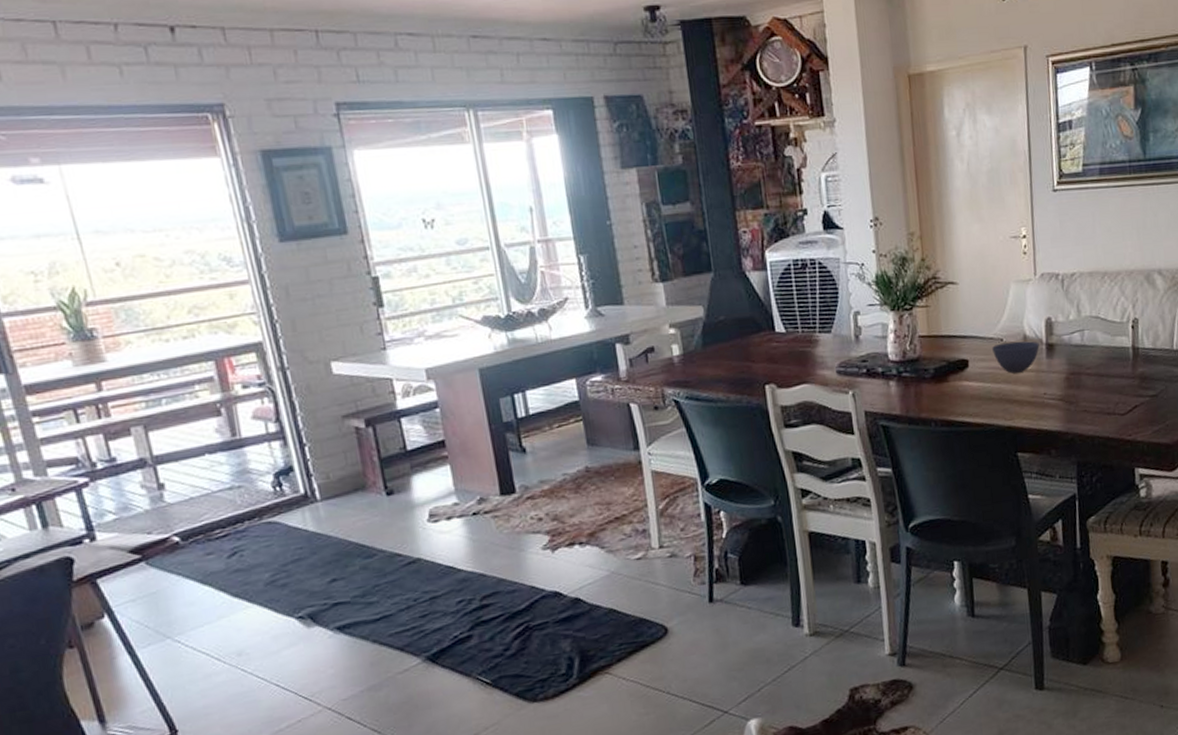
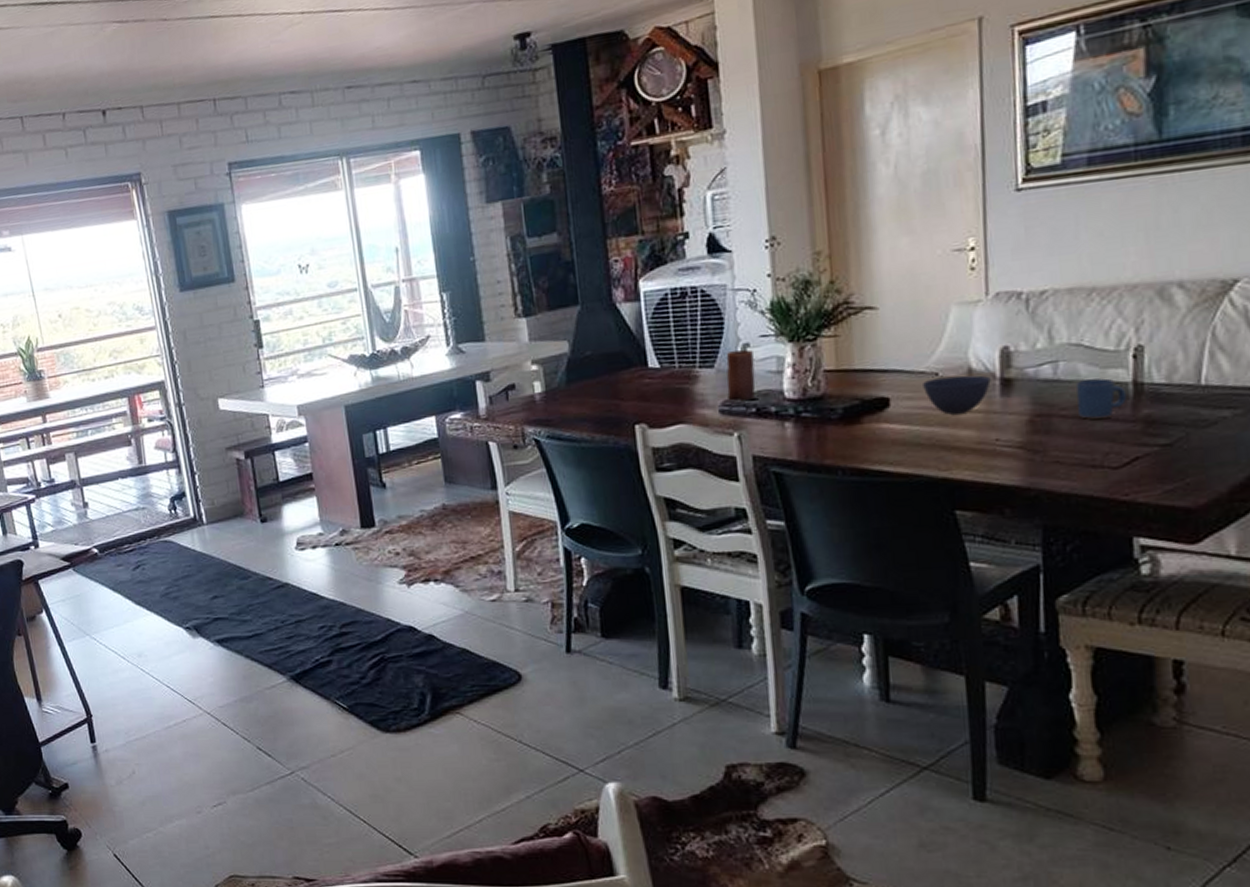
candle: none [841,317,866,363] -> present [726,349,756,402]
mug: none [1096,344,1129,377] -> present [1076,378,1128,420]

